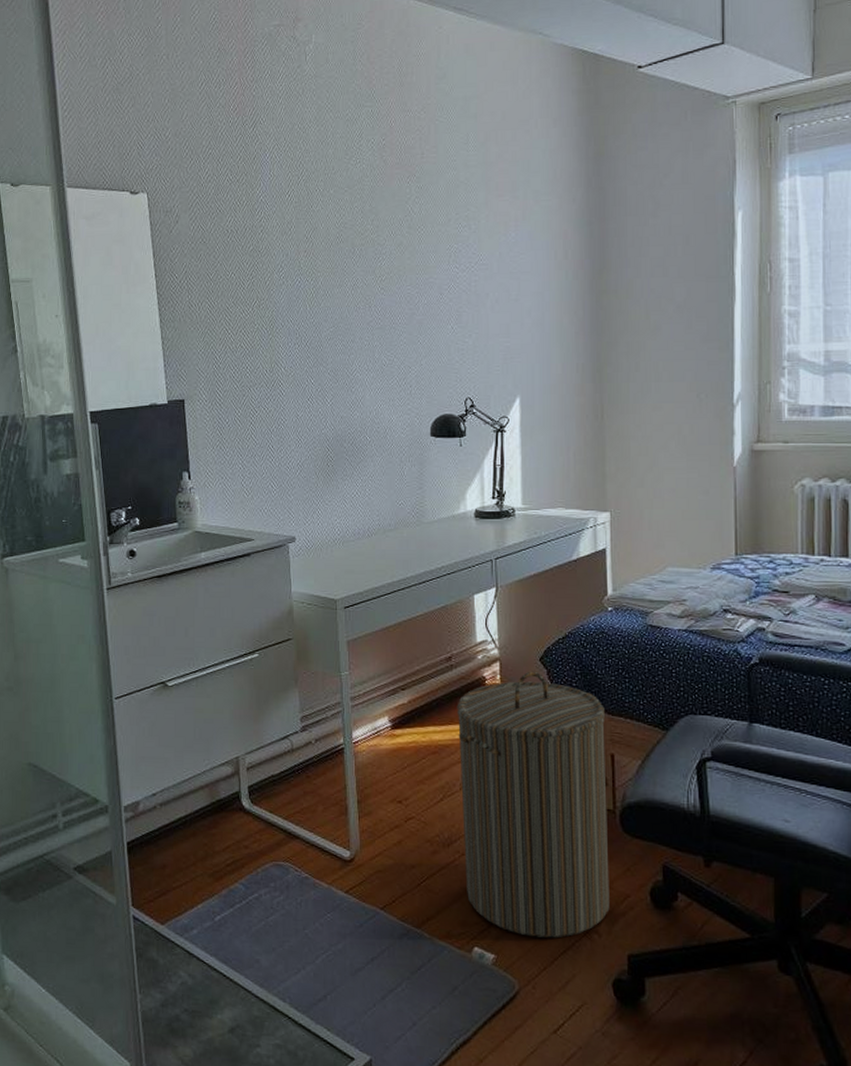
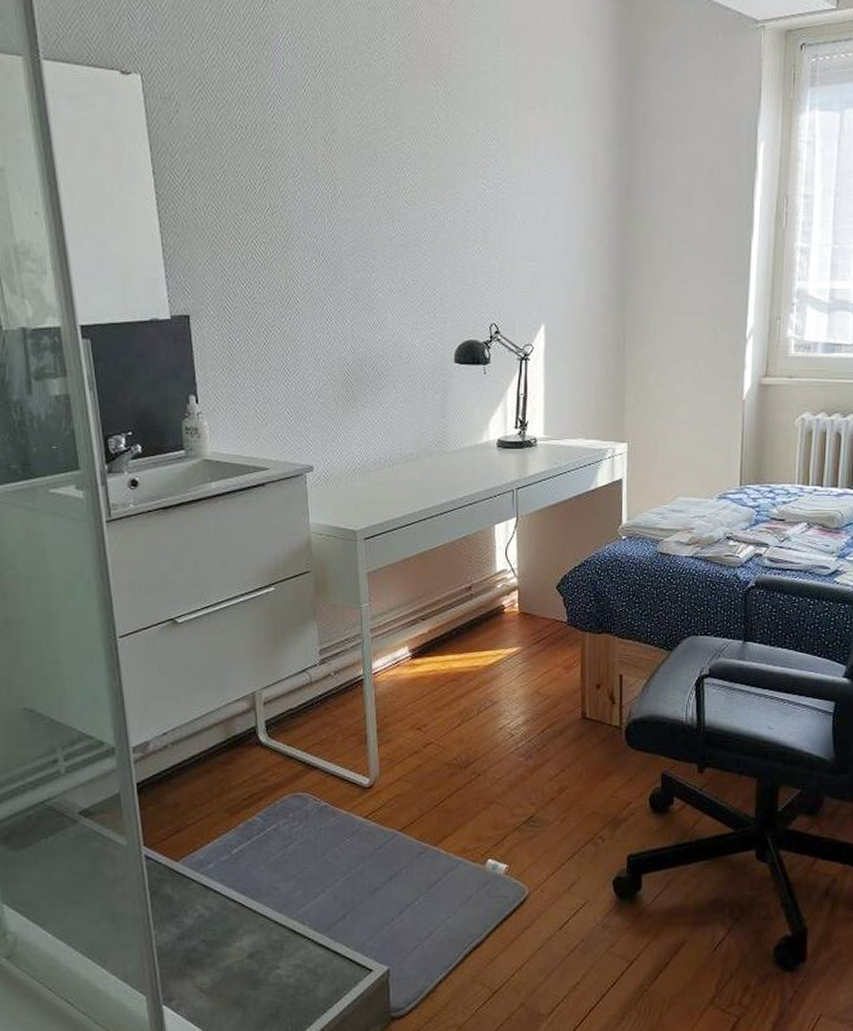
laundry hamper: present [457,671,610,938] -> none [476,598,615,846]

